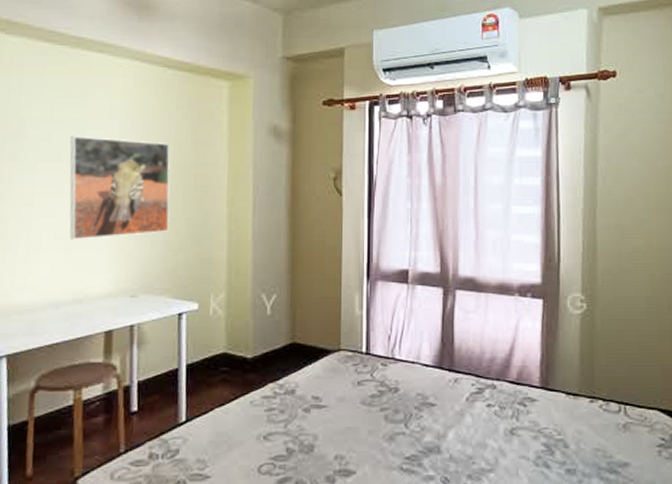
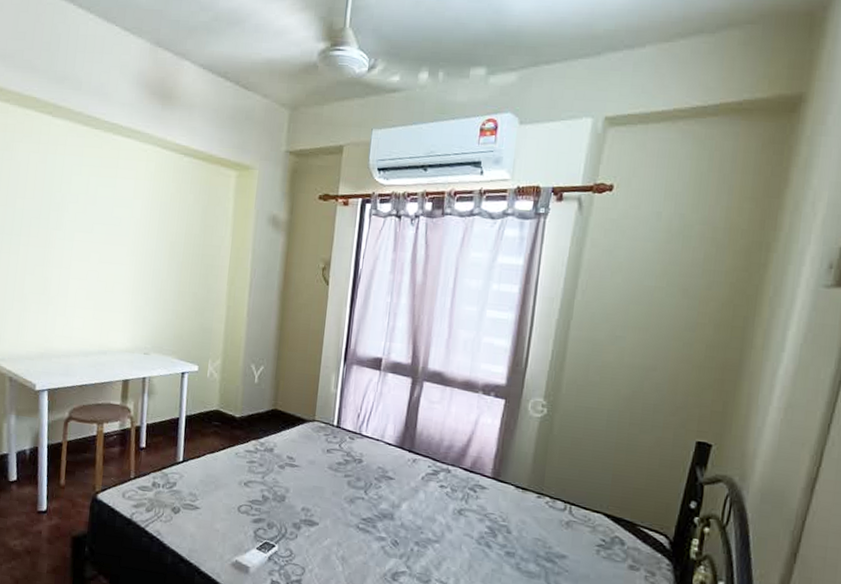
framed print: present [69,135,170,240] -> none [98,211,182,303]

